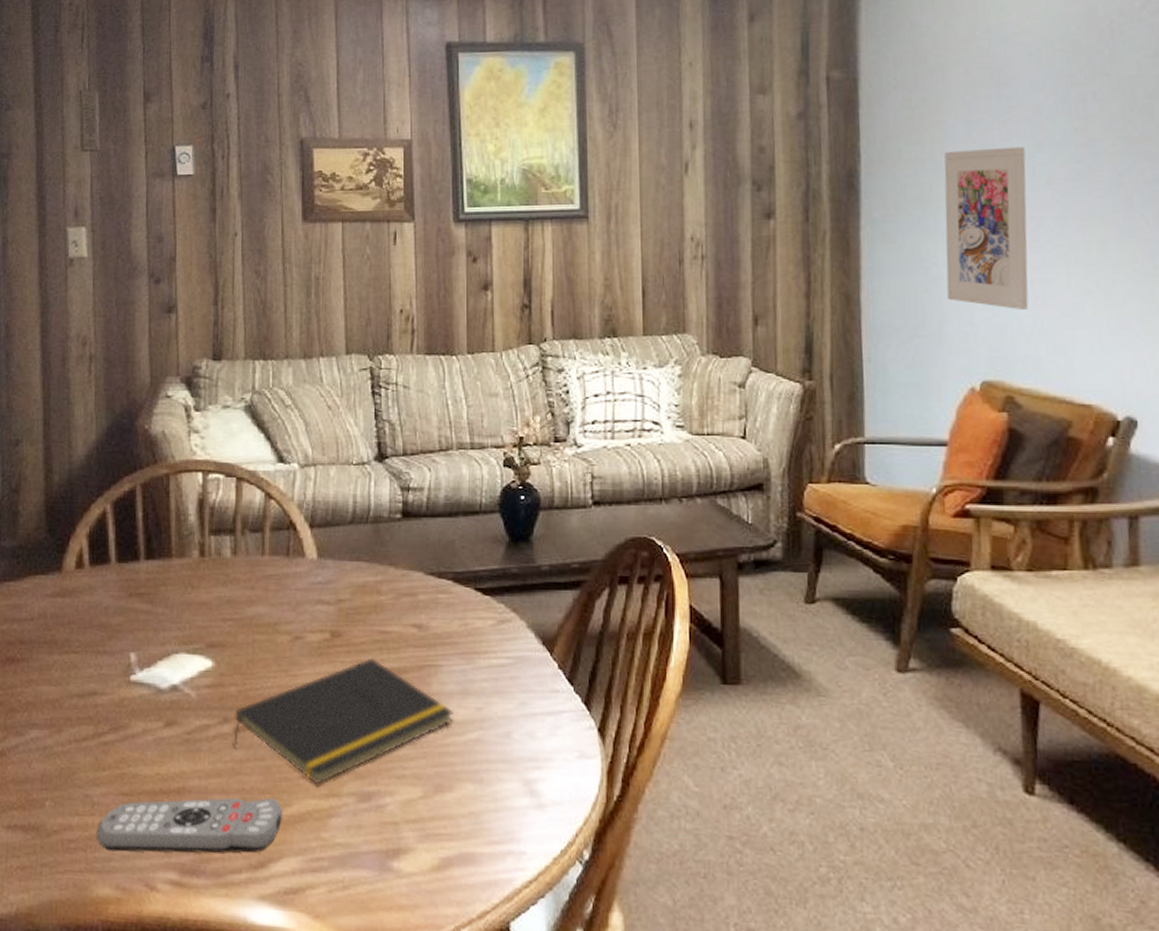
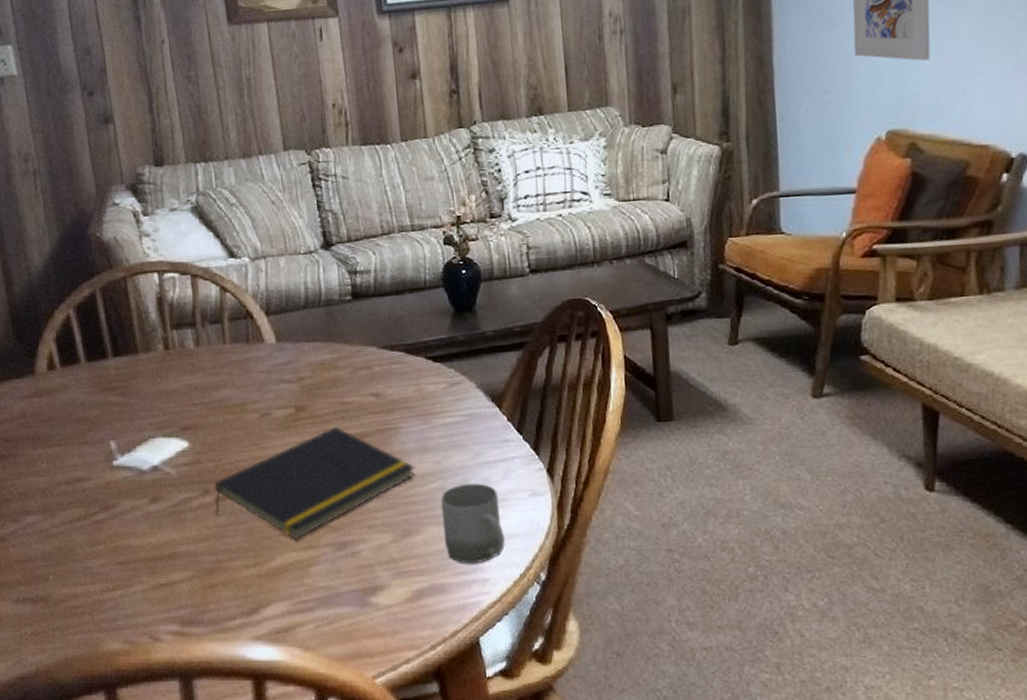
remote control: present [96,797,282,854] -> none [99,554,268,612]
cup: none [478,736,546,832] -> present [440,483,505,563]

